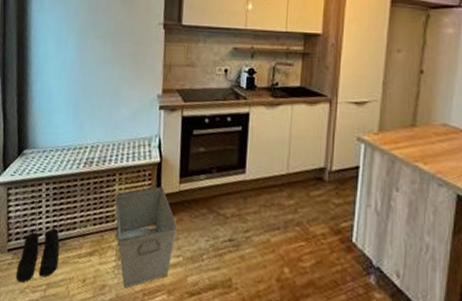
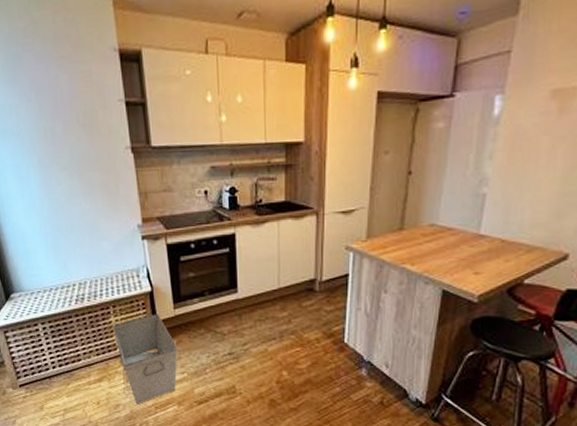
boots: present [15,227,60,283] -> none [32,361,71,411]

